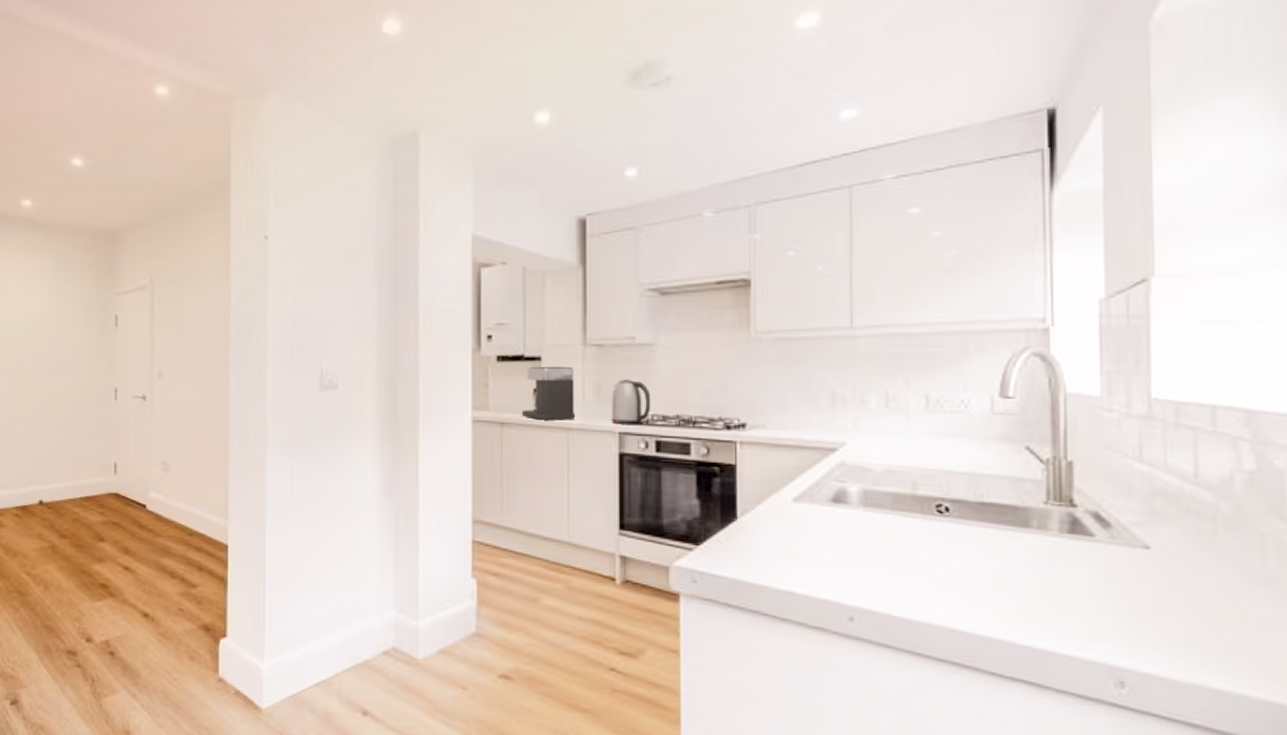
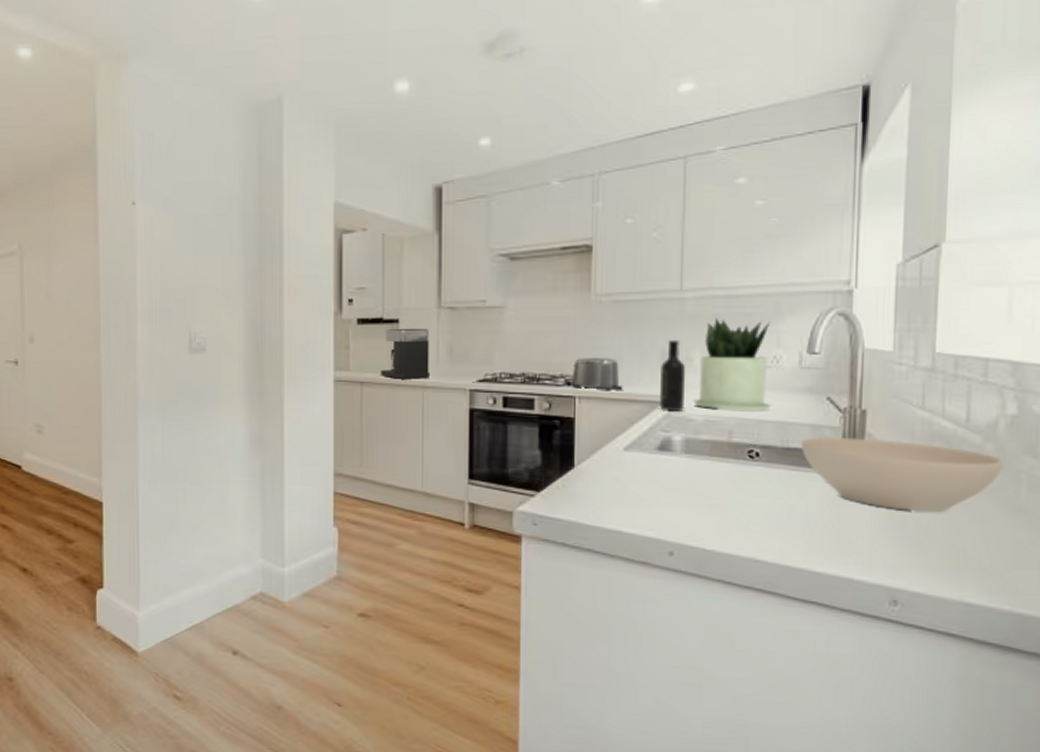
kettle: present [611,379,651,426] -> none [463,339,500,383]
toaster: none [731,400,789,437] -> present [571,358,623,391]
wine bottle: none [831,381,860,461] -> present [660,339,685,413]
planter: none [870,358,961,461] -> present [693,318,772,412]
bowl: none [997,491,1243,581] -> present [800,438,1003,513]

